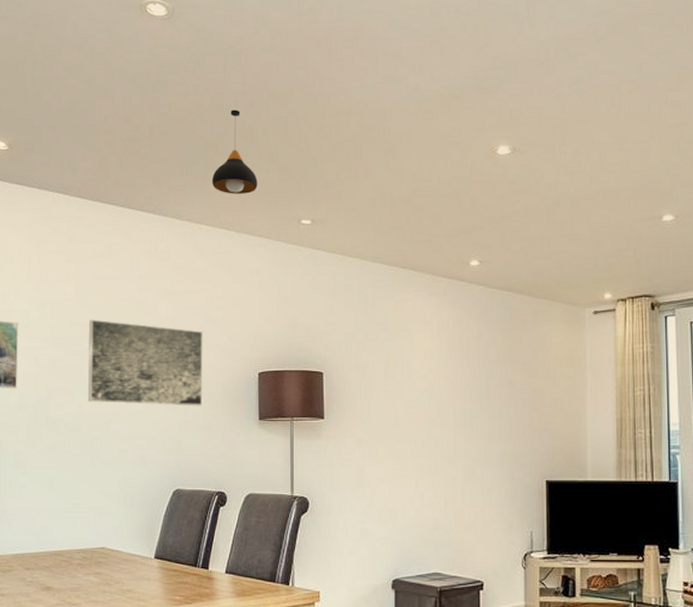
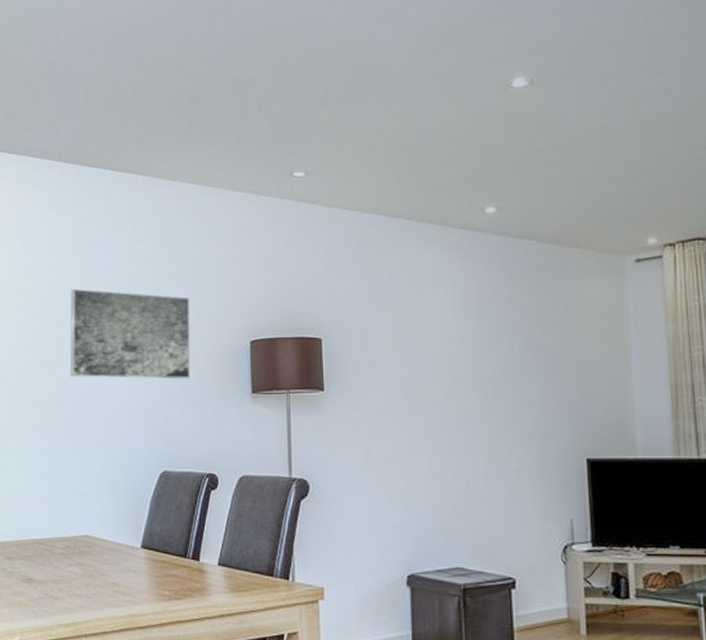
pendant light: present [211,109,258,194] -> none [196,59,246,149]

